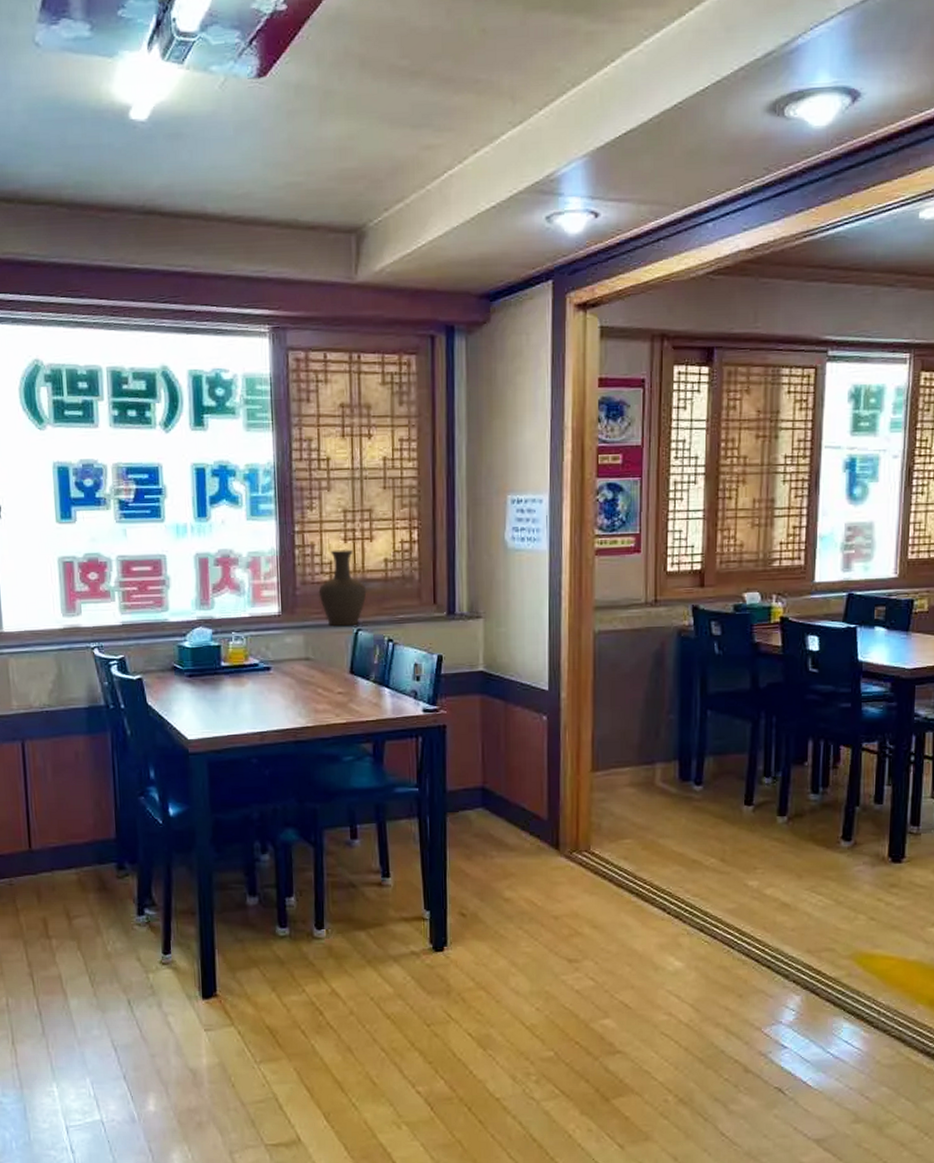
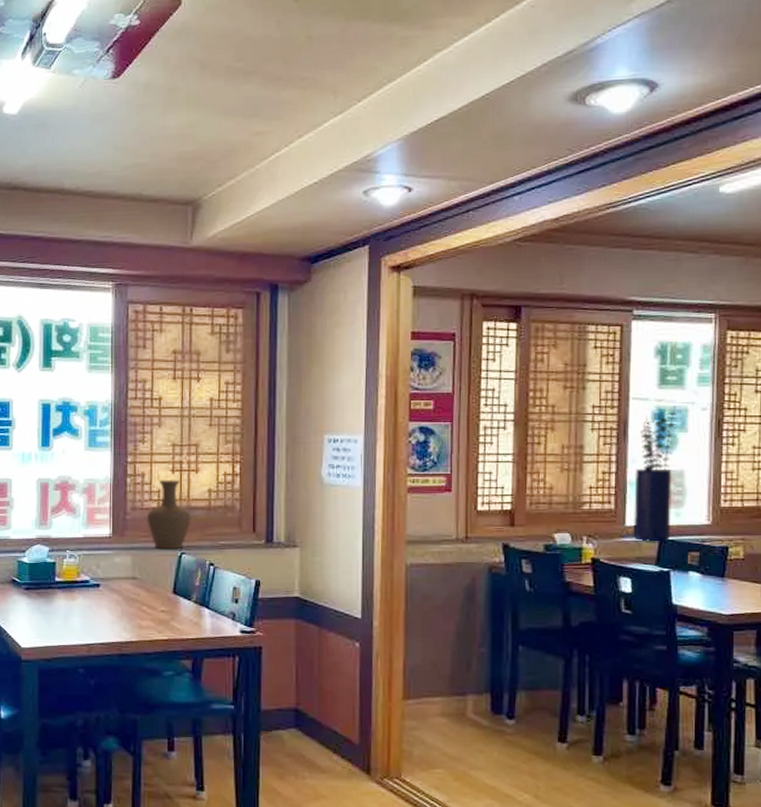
vase: none [822,454,869,597] -> present [633,406,678,541]

